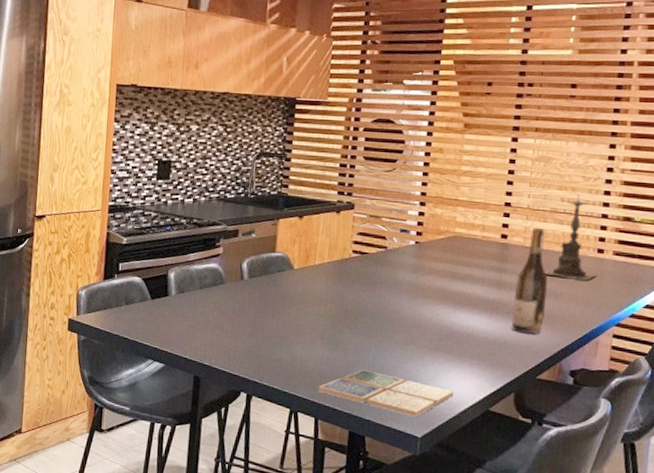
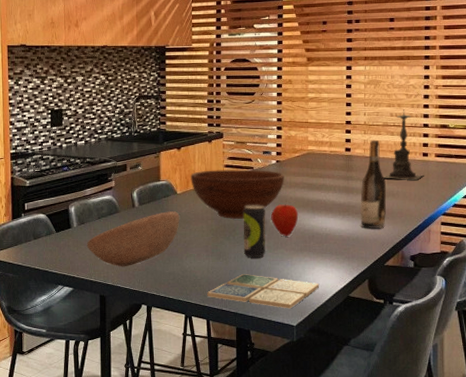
bowl: none [184,288,295,347] -> present [86,211,180,267]
fruit bowl: none [311,245,424,307] -> present [190,169,284,220]
beverage can: none [365,290,397,353] -> present [243,205,266,258]
apple: none [403,293,437,331] -> present [271,204,299,236]

